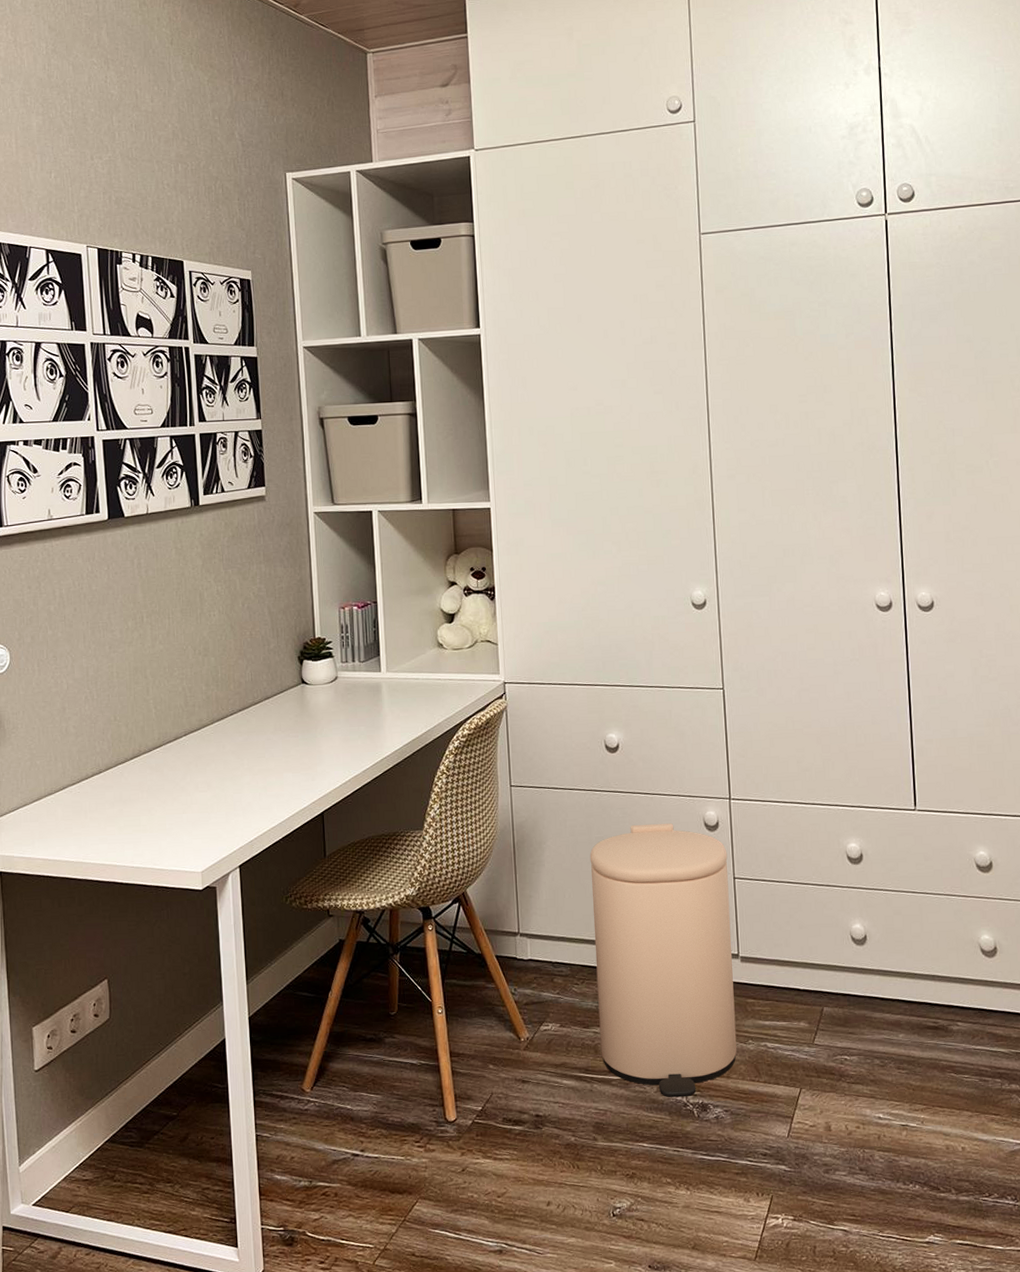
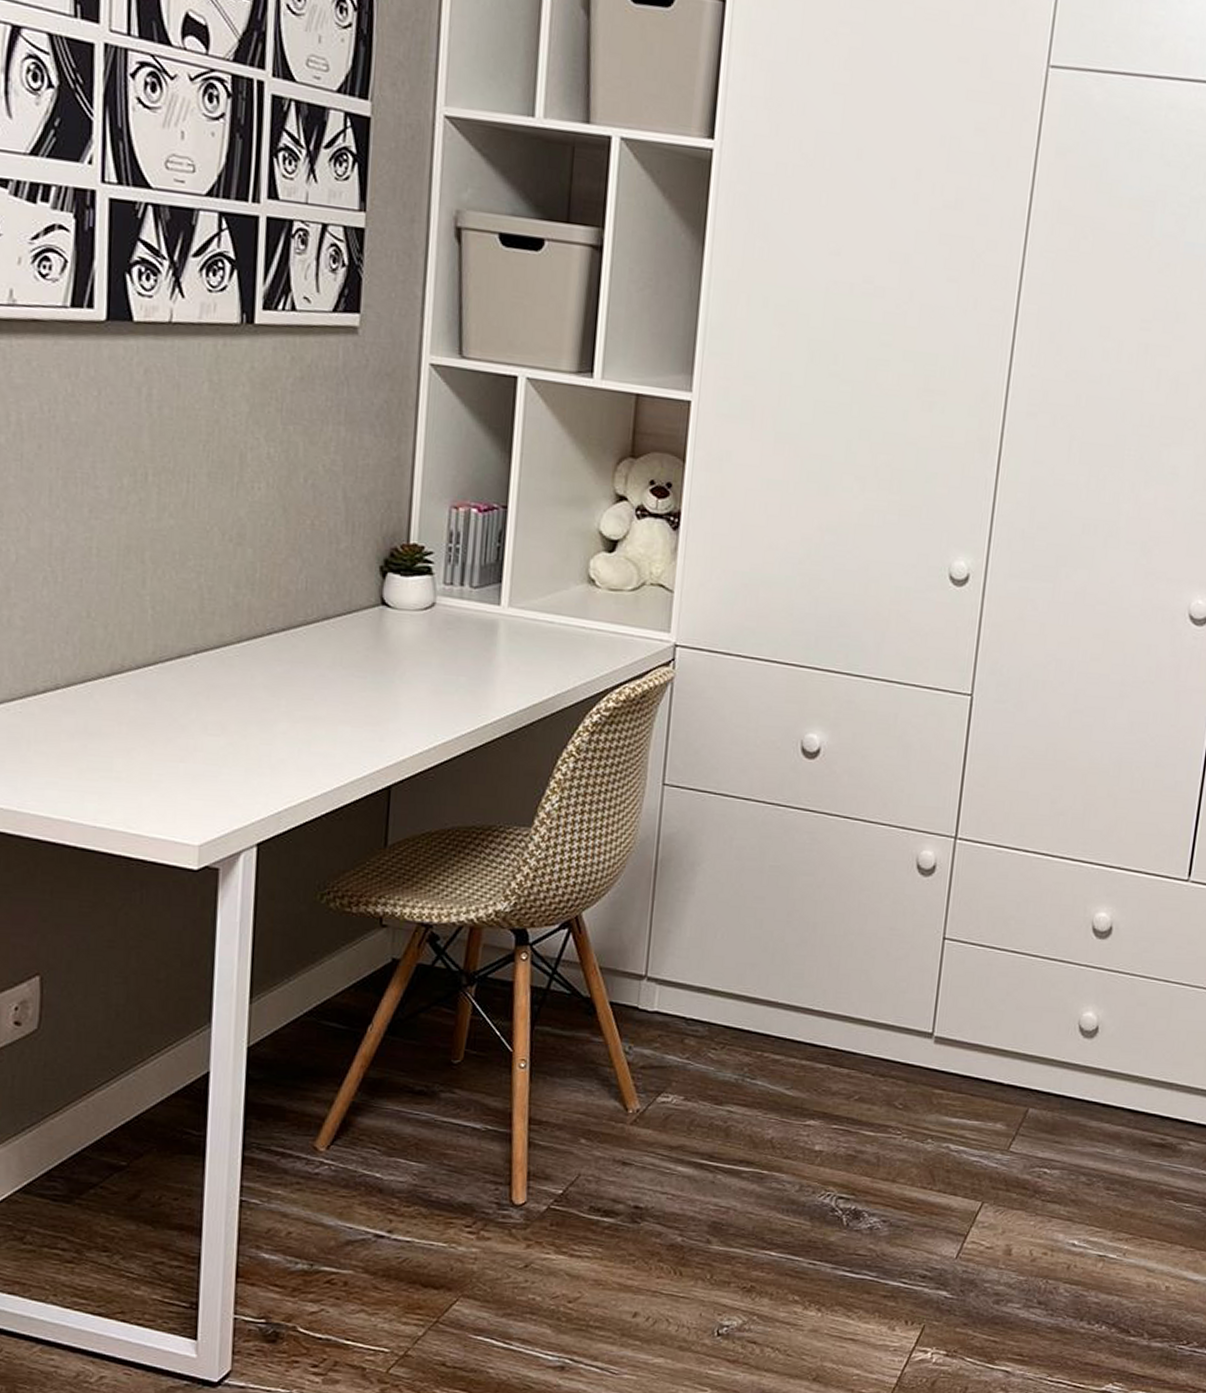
pedal bin: present [589,822,737,1098] -> none [733,855,941,1201]

